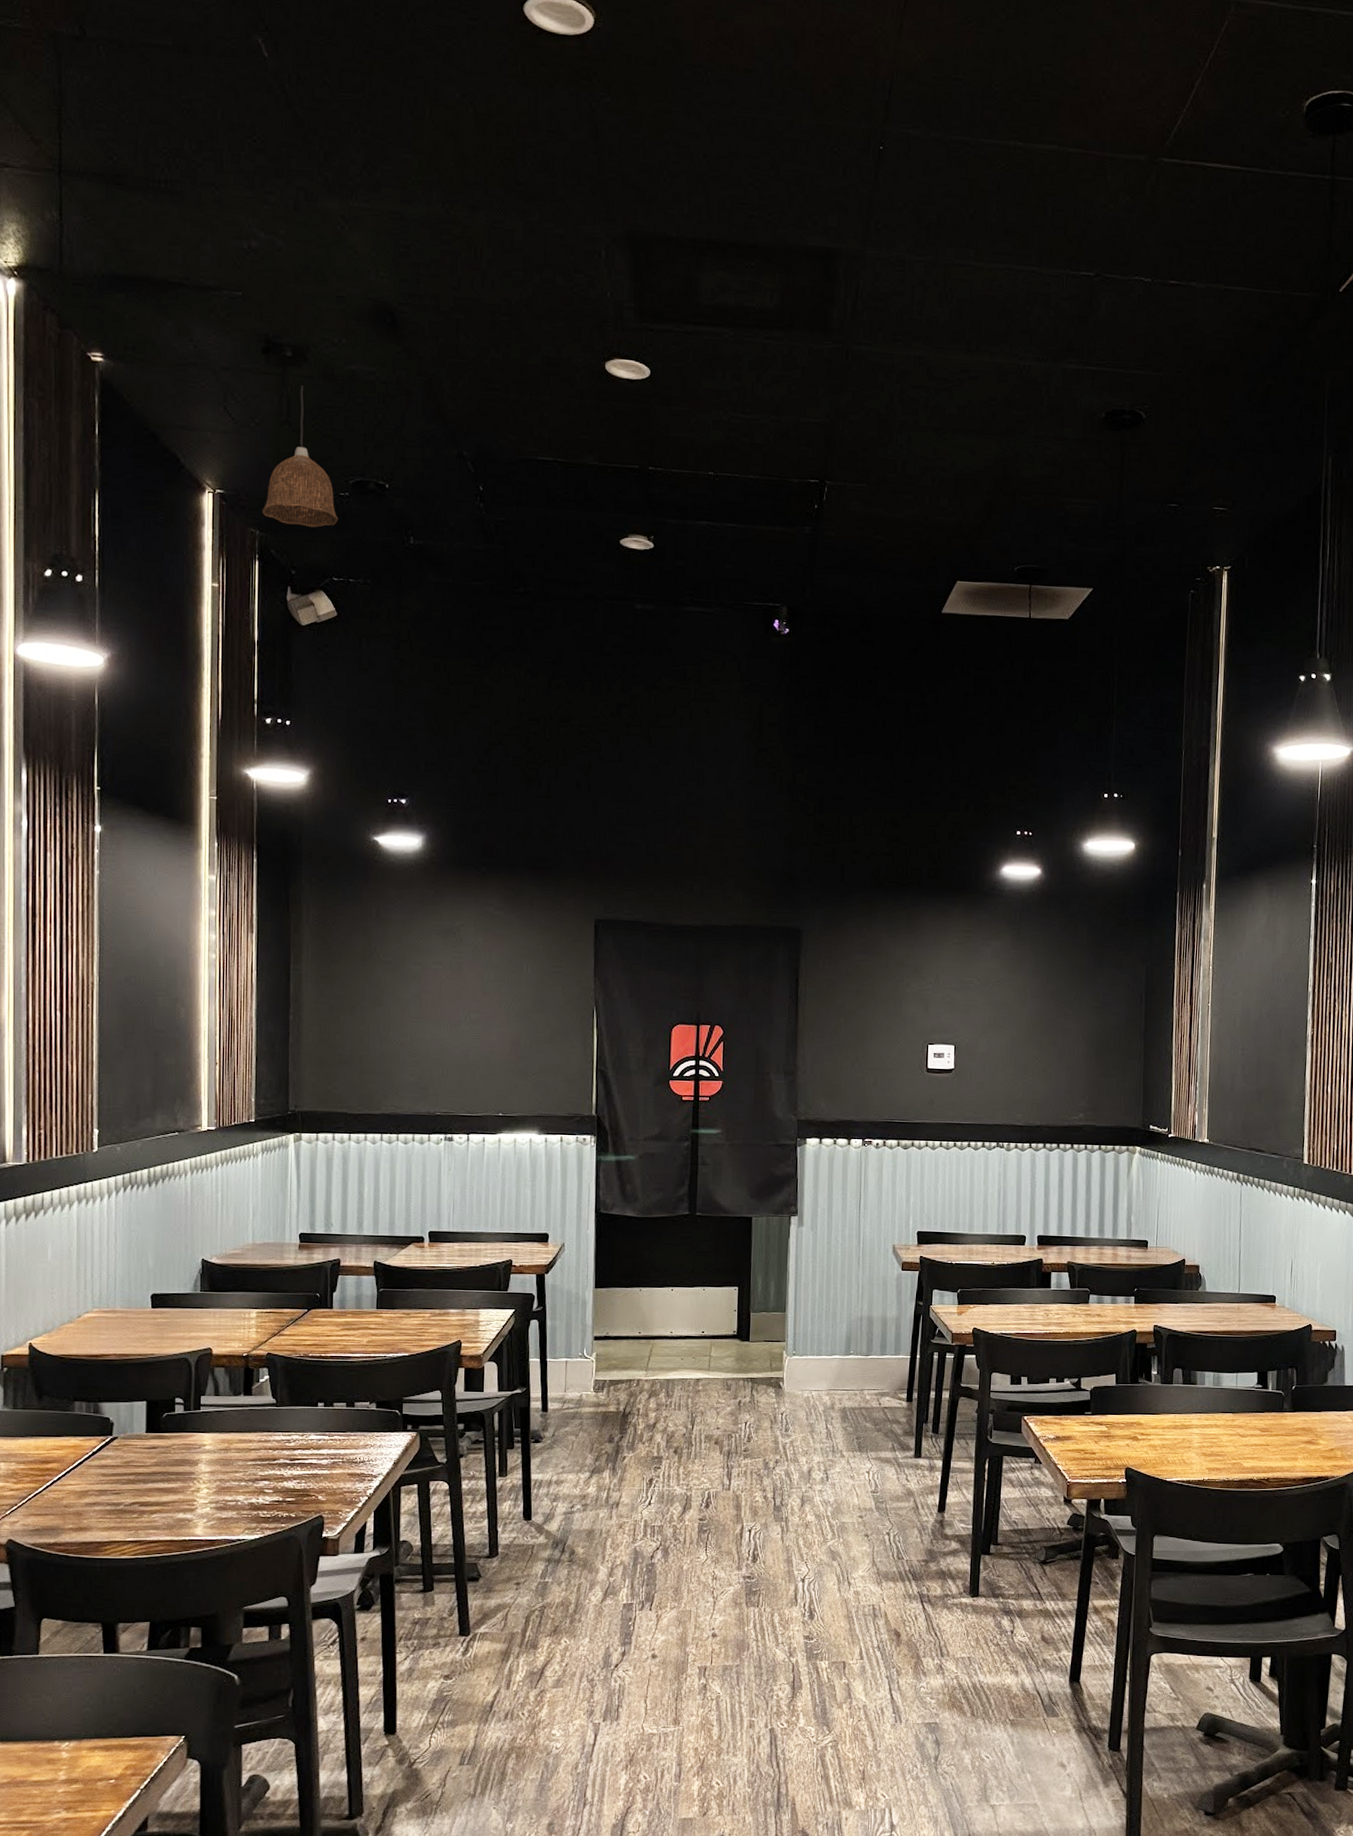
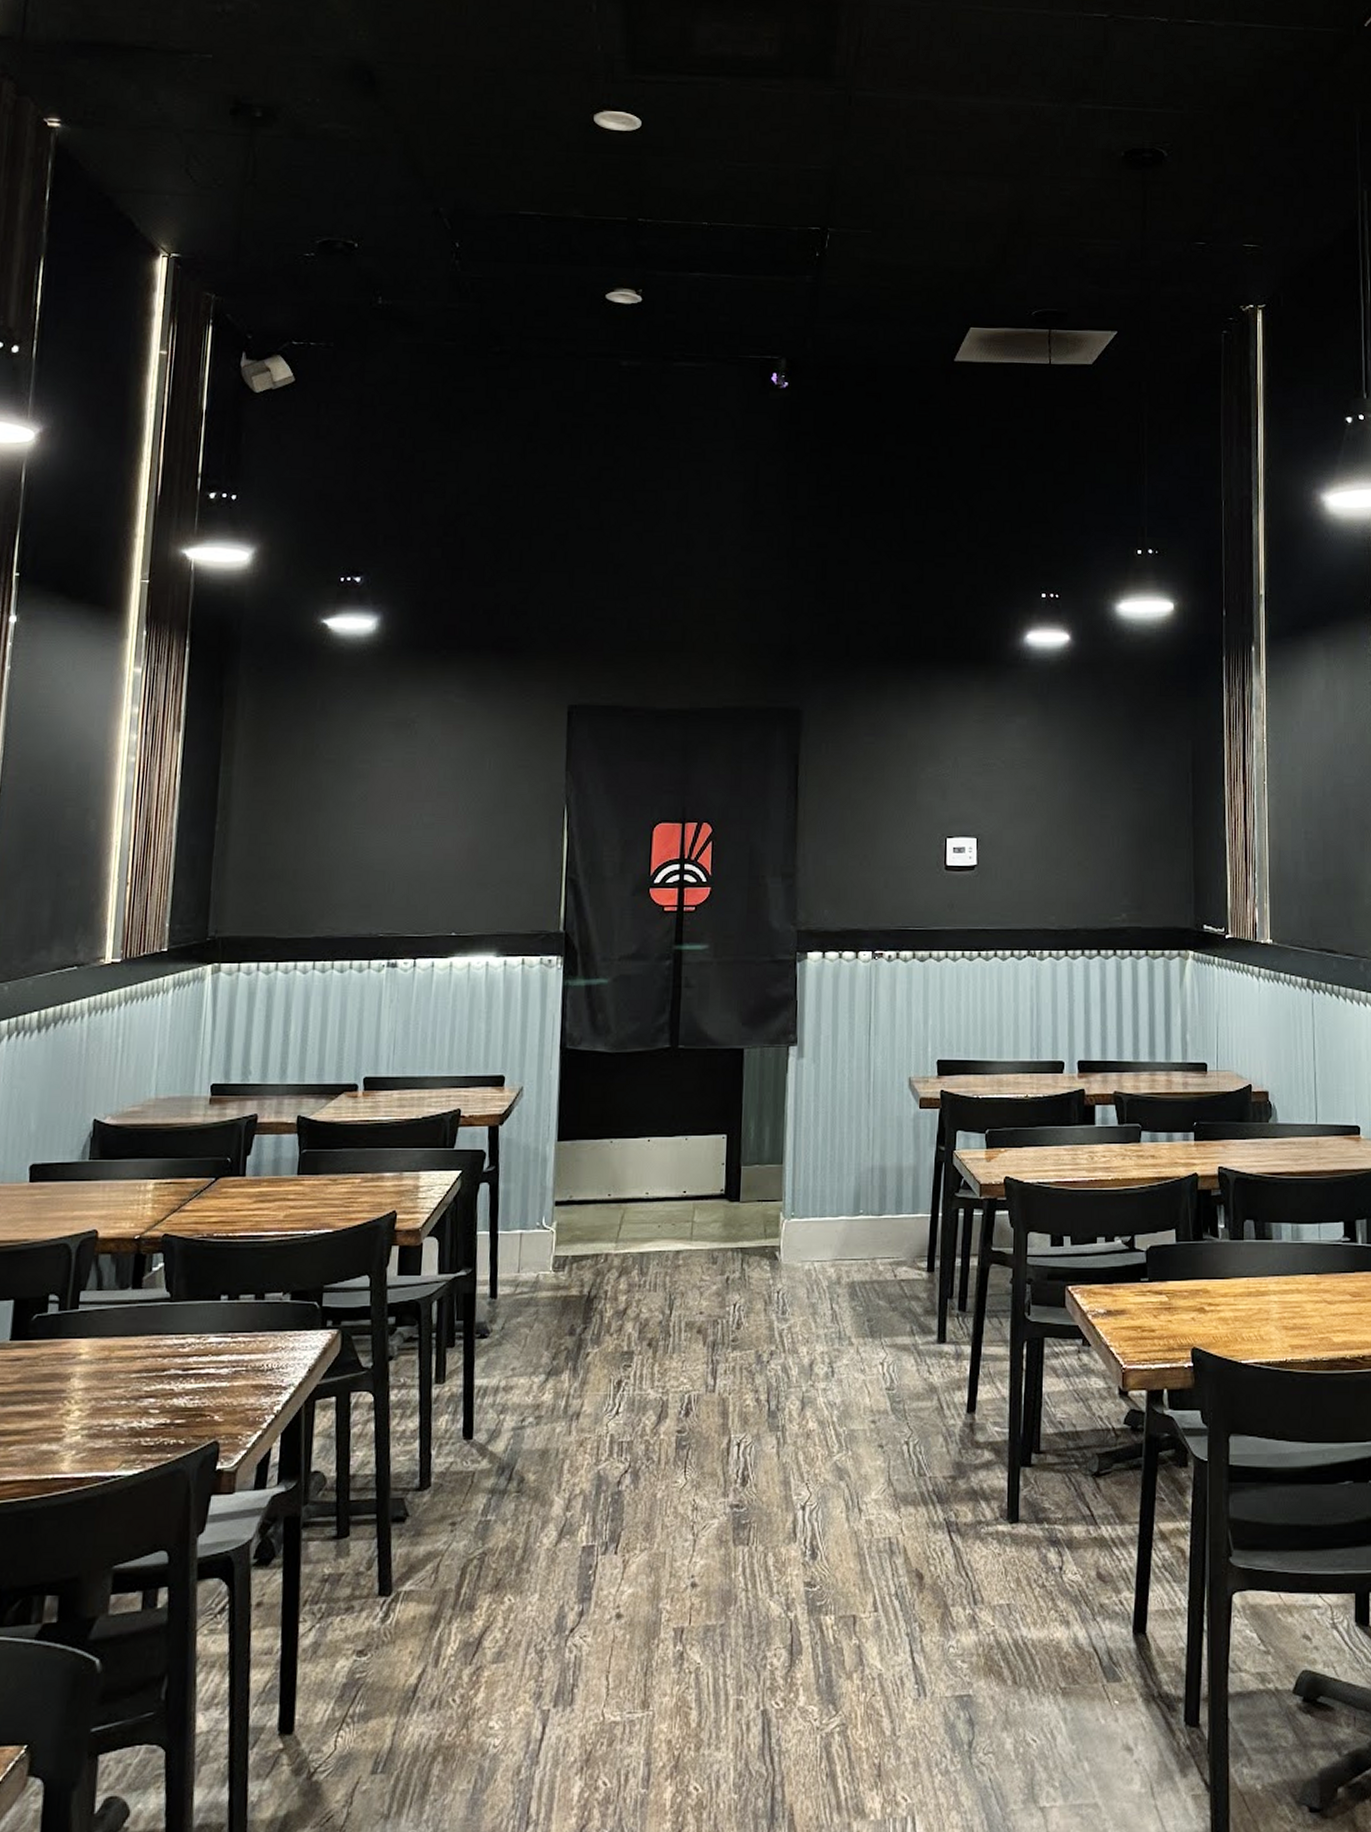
pendant lamp: present [262,385,339,528] -> none [219,145,302,290]

